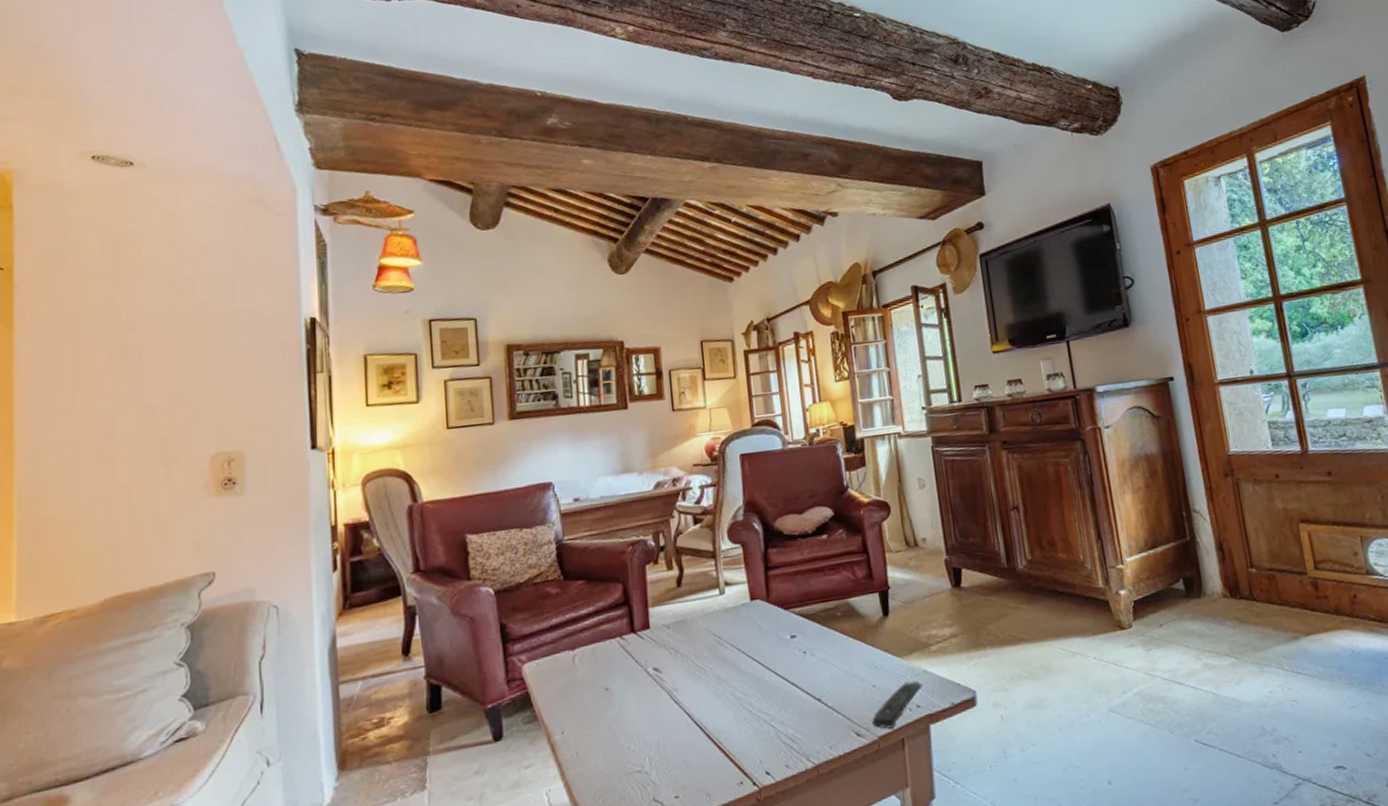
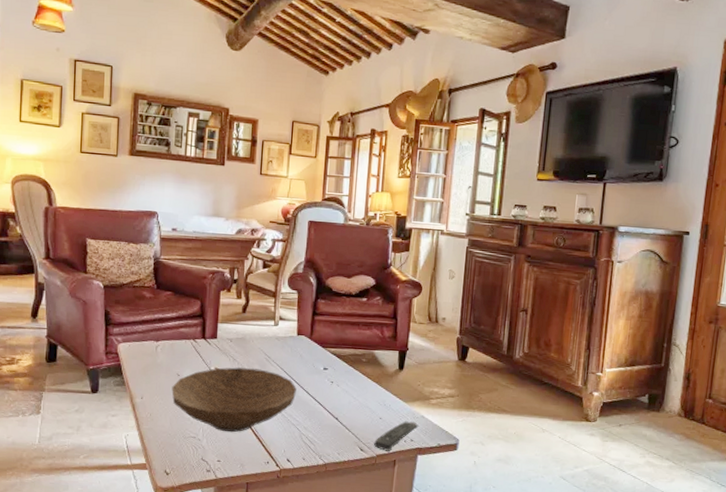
wooden bowl: none [600,656,762,755] -> present [171,367,296,433]

